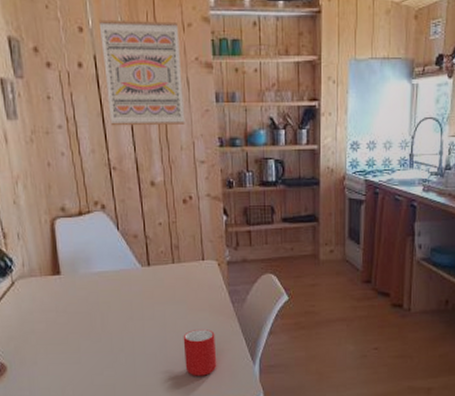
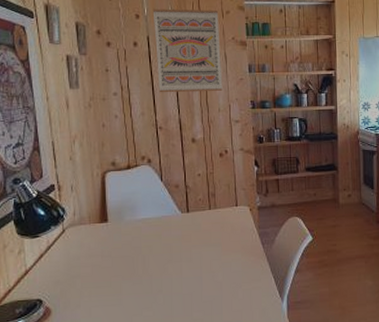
cup: present [183,329,217,376] -> none [217,269,248,314]

